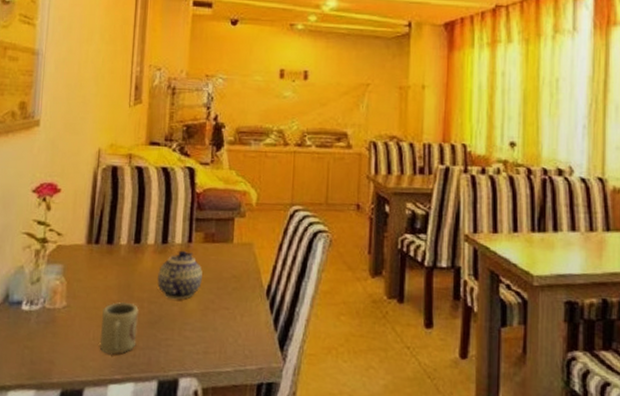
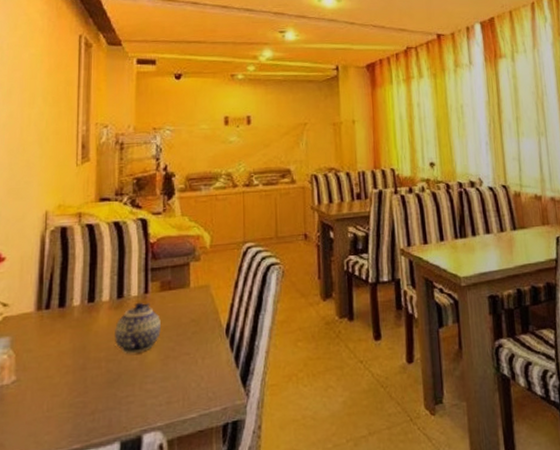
cup: present [100,302,139,354] -> none [56,365,96,423]

